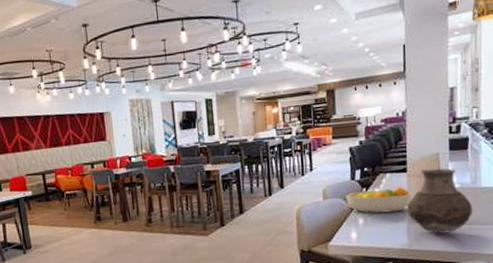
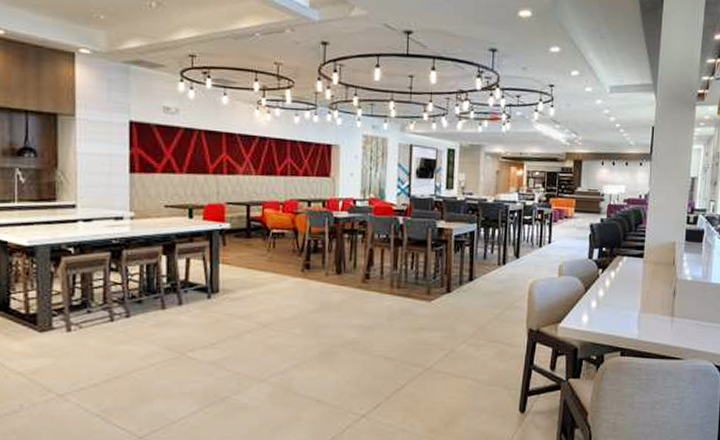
fruit bowl: present [346,186,413,213] -> none [581,272,648,298]
vase: present [406,168,473,234] -> none [639,257,702,327]

